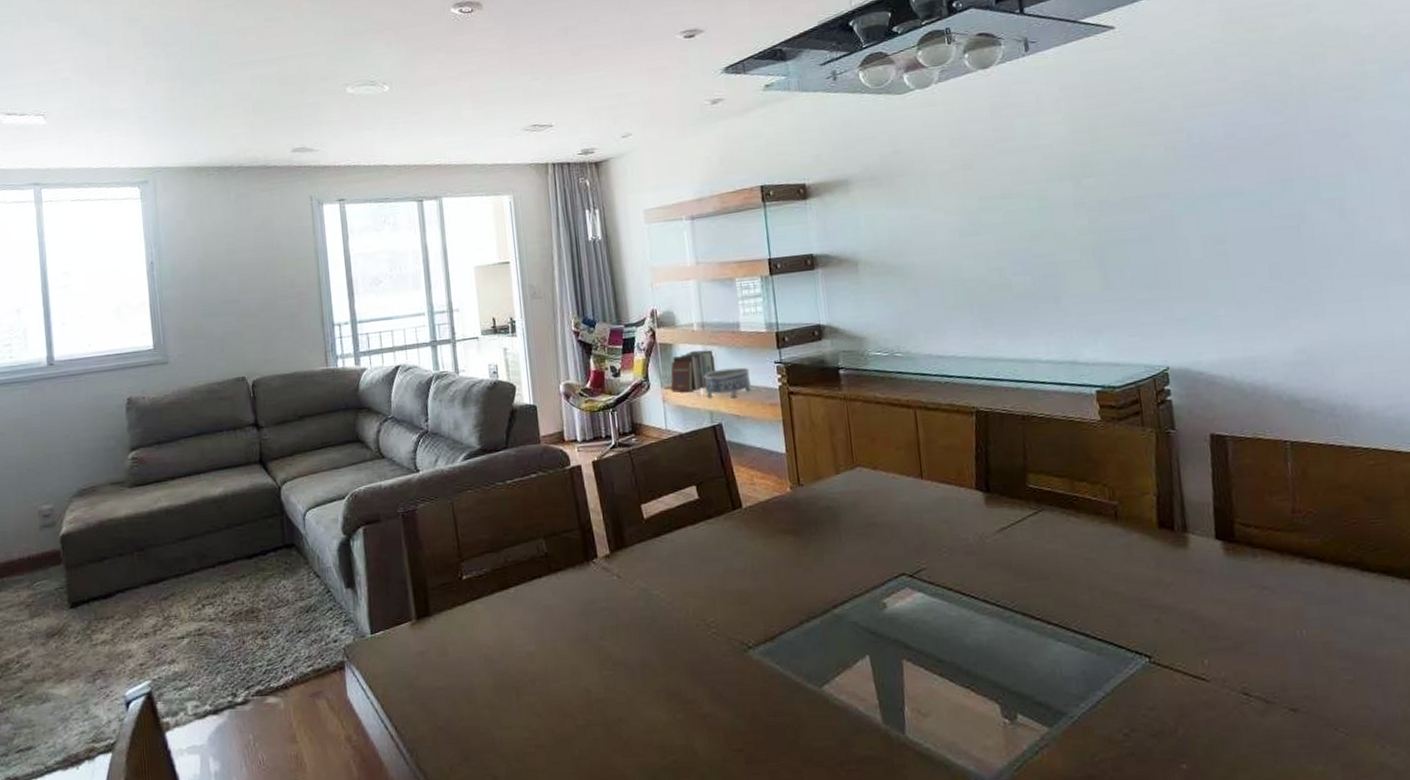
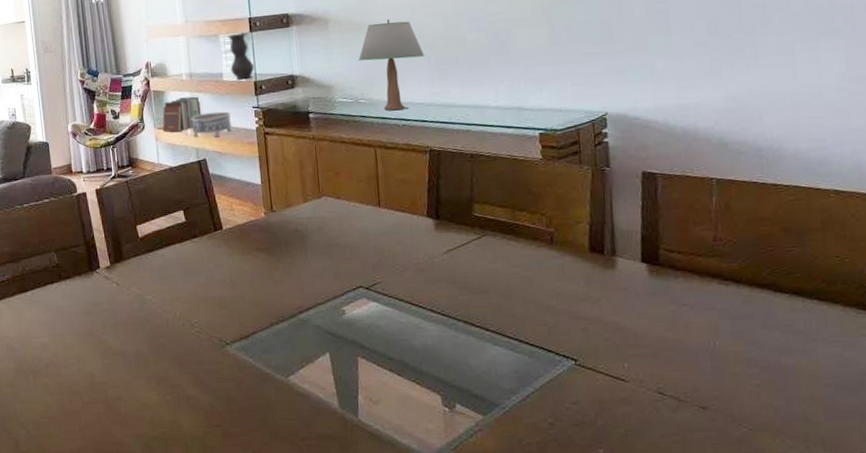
vase: none [744,275,776,331] -> present [227,32,255,80]
table lamp: none [893,260,967,366] -> present [359,18,425,111]

